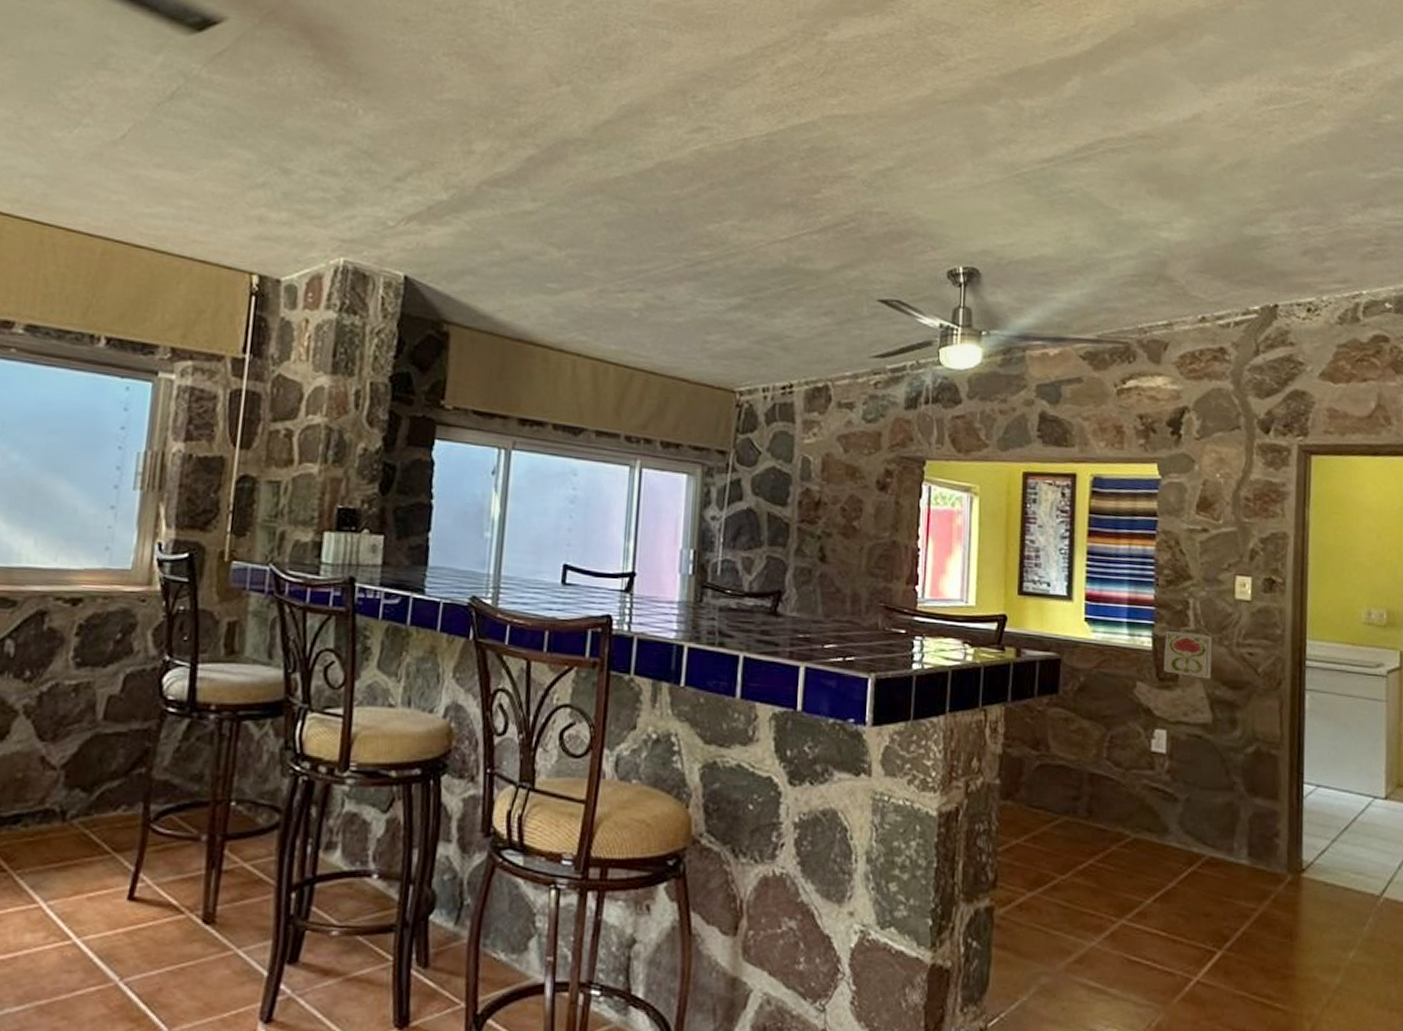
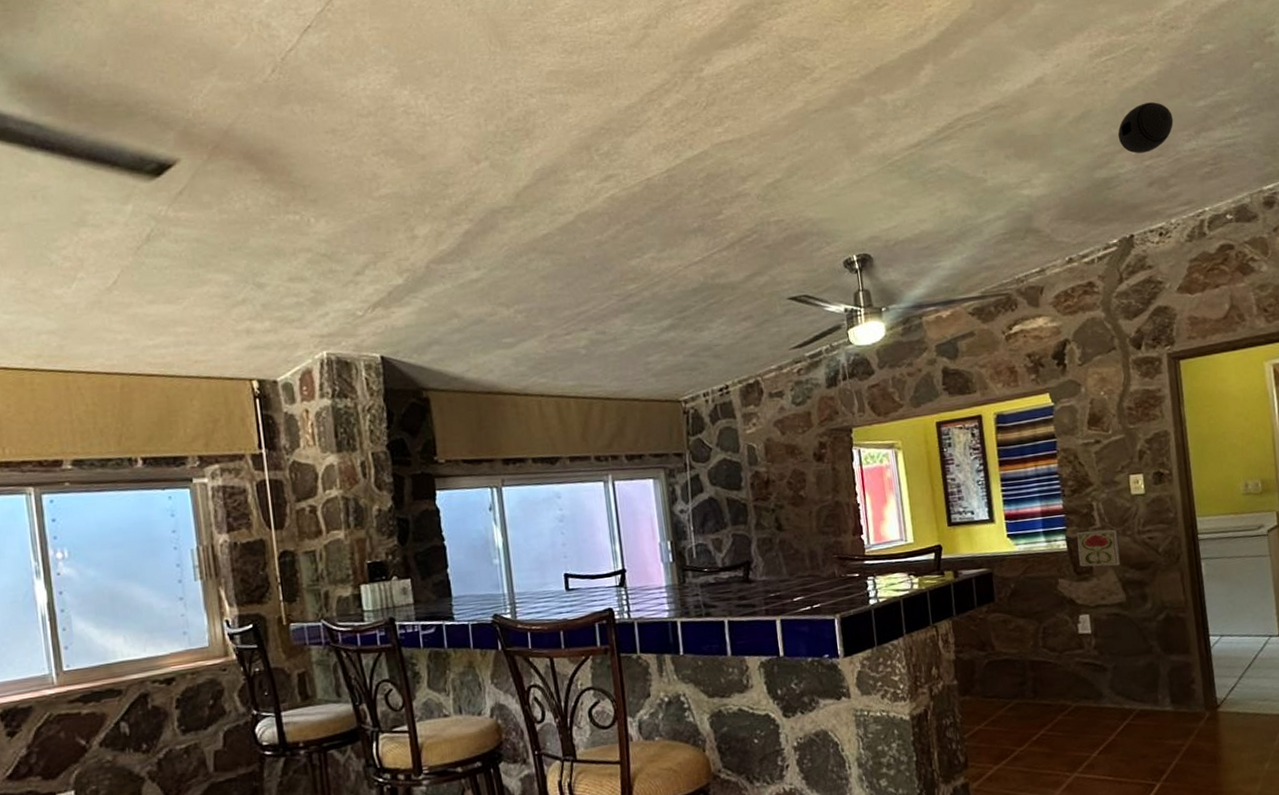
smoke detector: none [1275,163,1339,218] -> present [1118,102,1174,154]

